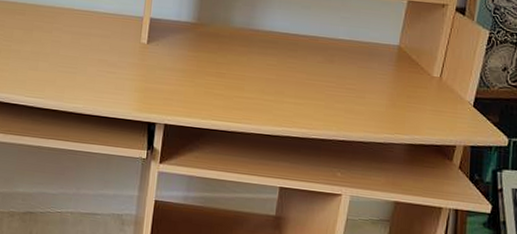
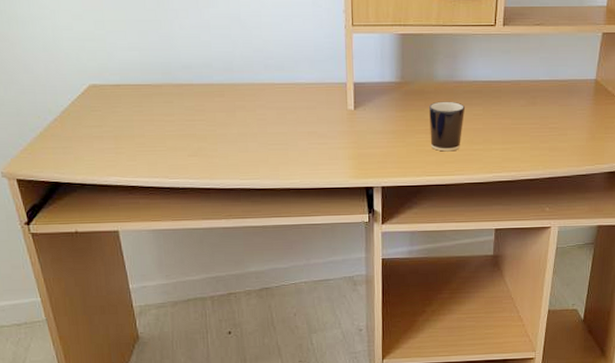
mug: none [219,46,259,99] -> present [429,101,465,152]

